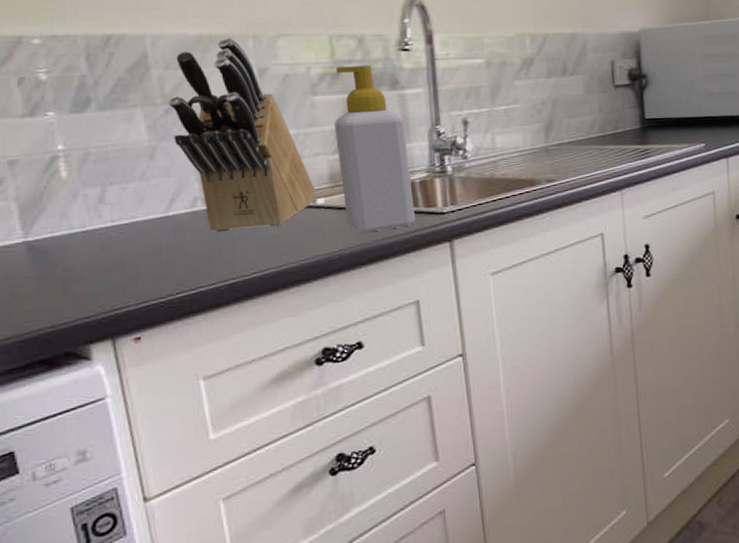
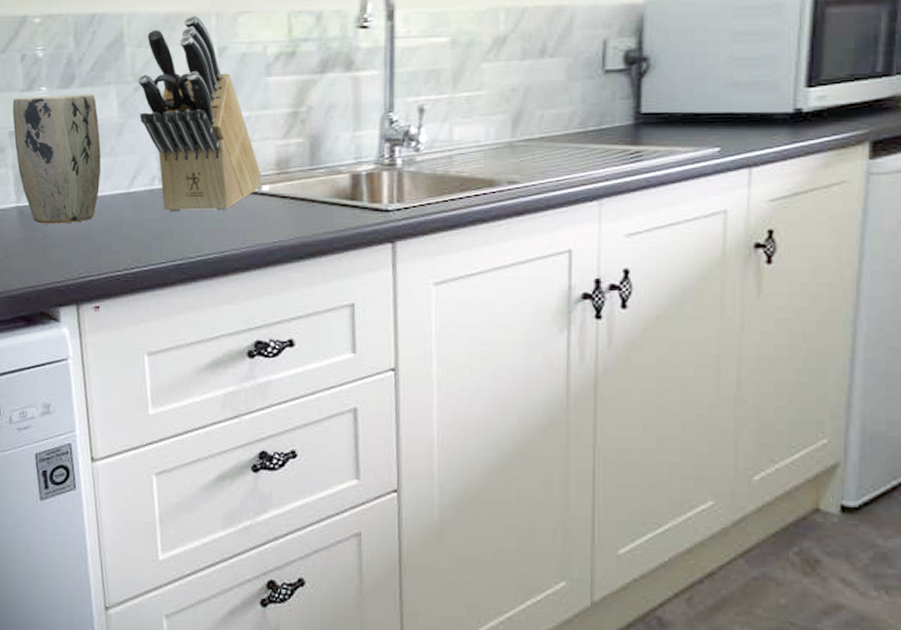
plant pot: none [11,117,132,258] -> present [12,94,102,224]
soap bottle: present [334,65,416,232] -> none [285,44,359,224]

